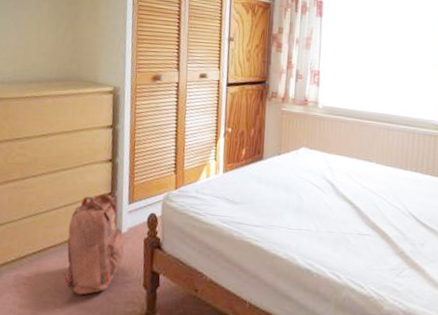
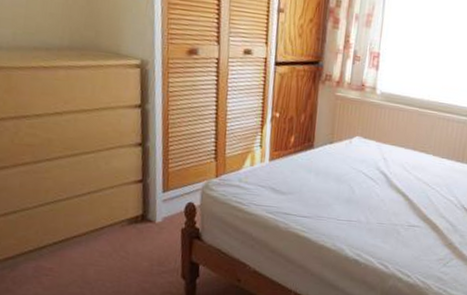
backpack: present [62,193,124,295] -> none [90,180,159,286]

